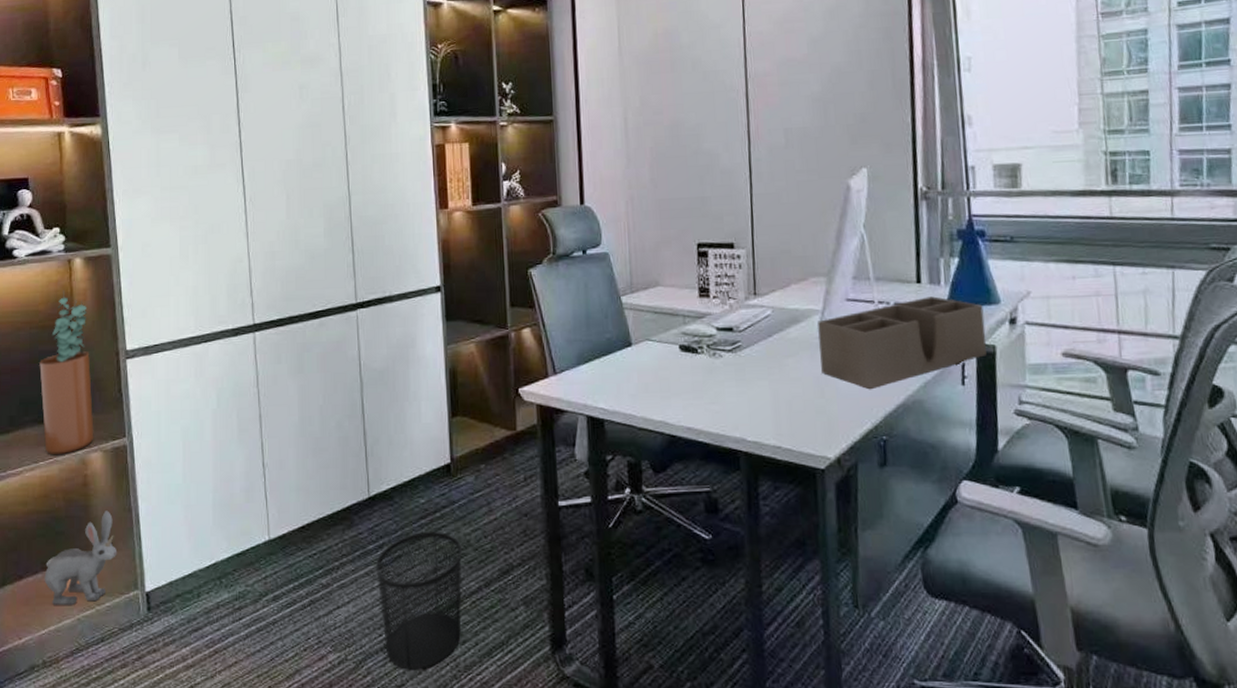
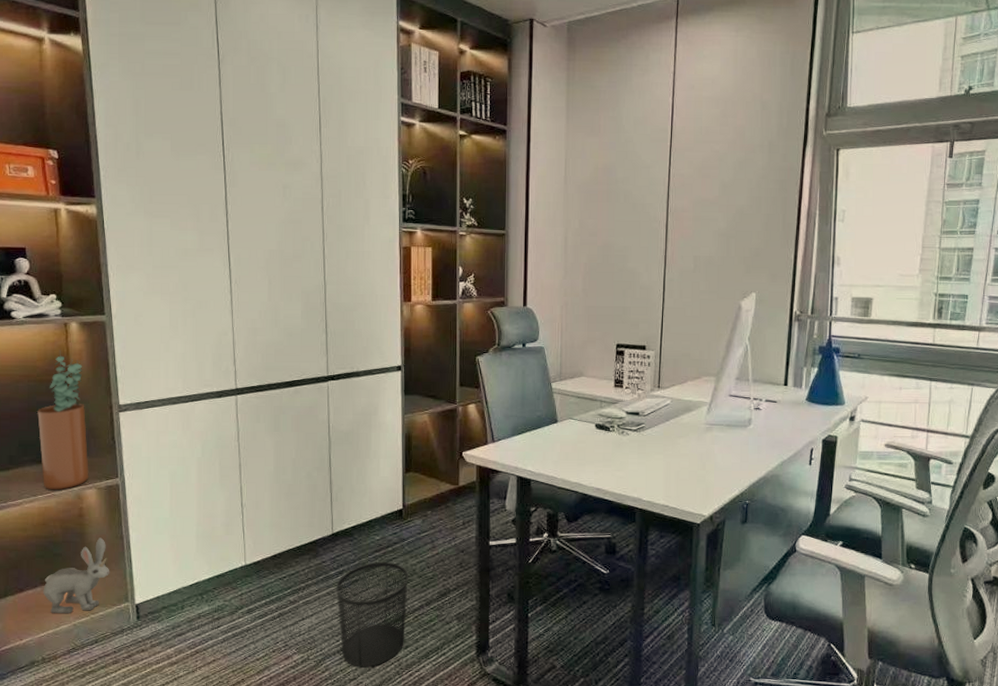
desk organizer: present [817,296,987,390] -> none [705,396,832,466]

